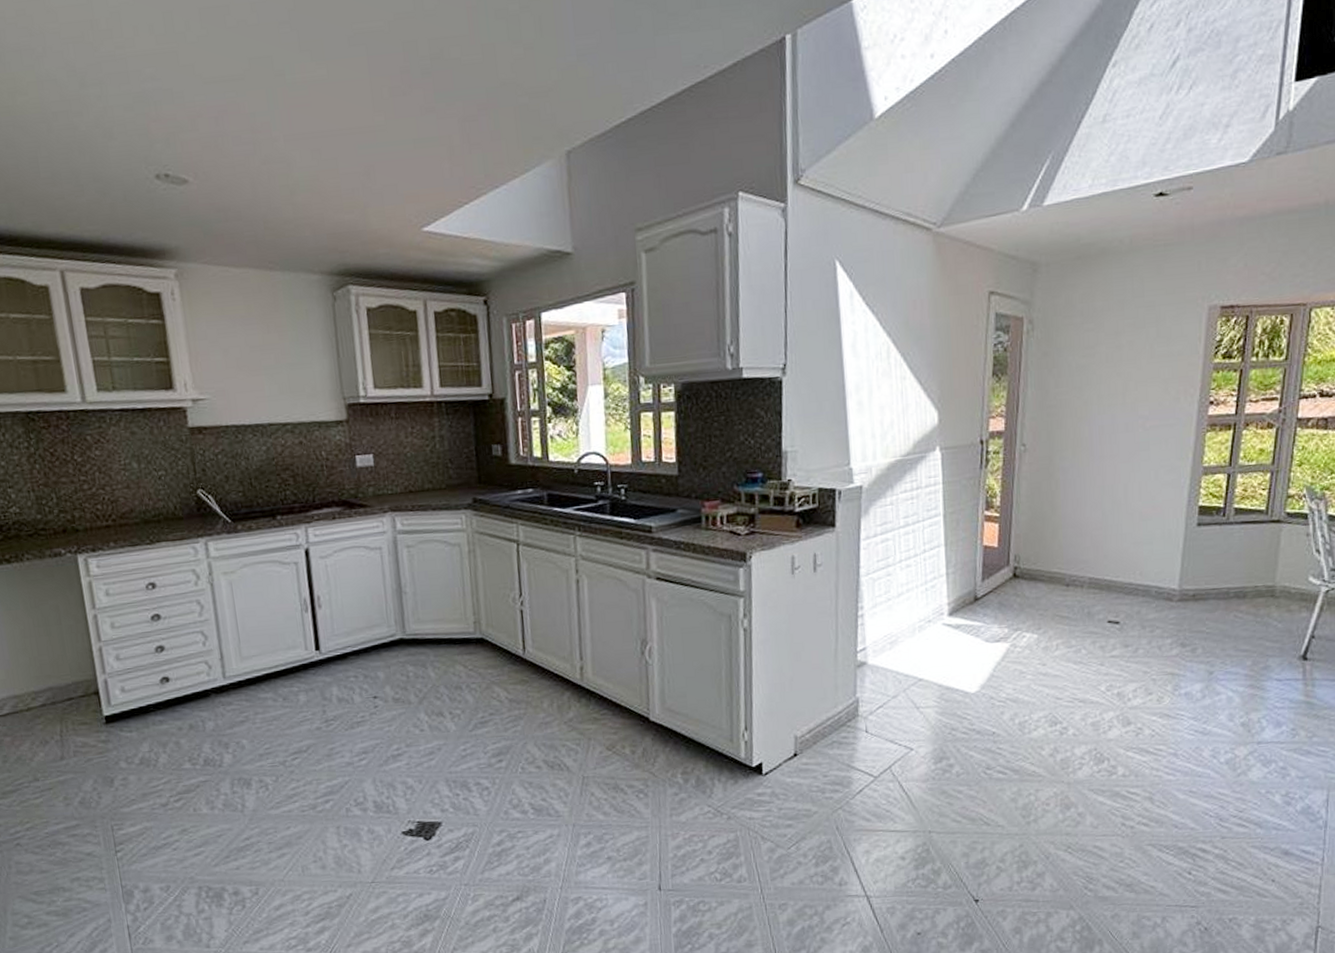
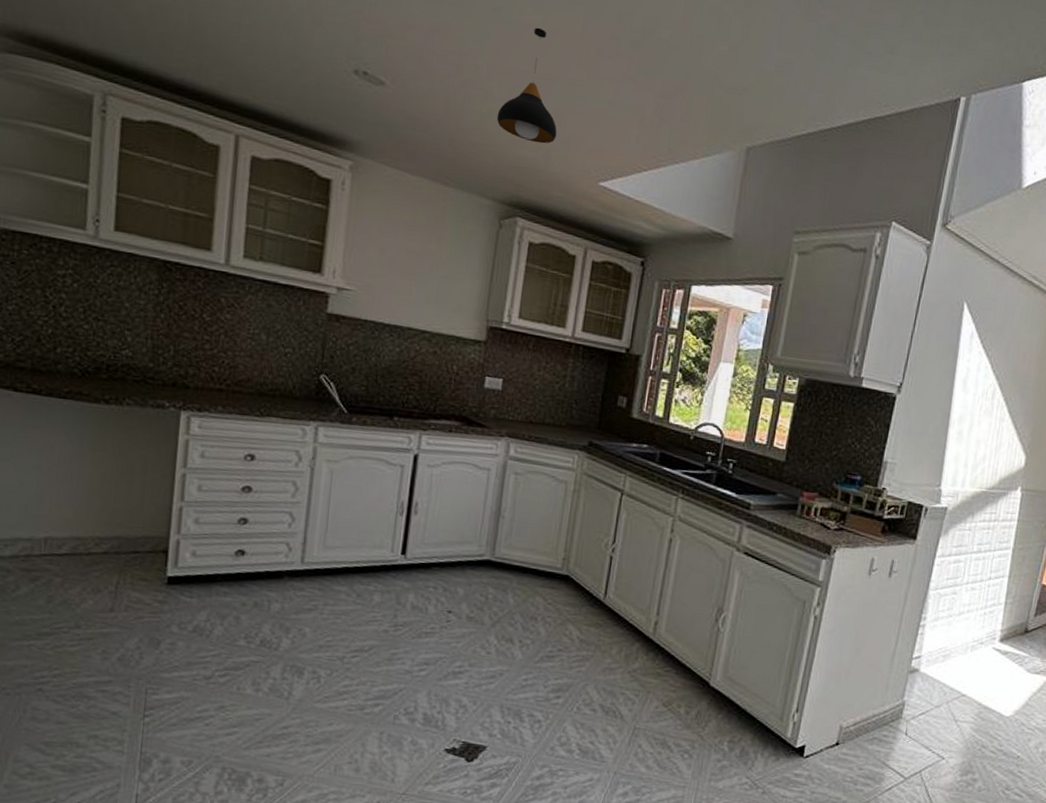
pendant light: none [304,81,369,204] -> present [496,27,557,144]

